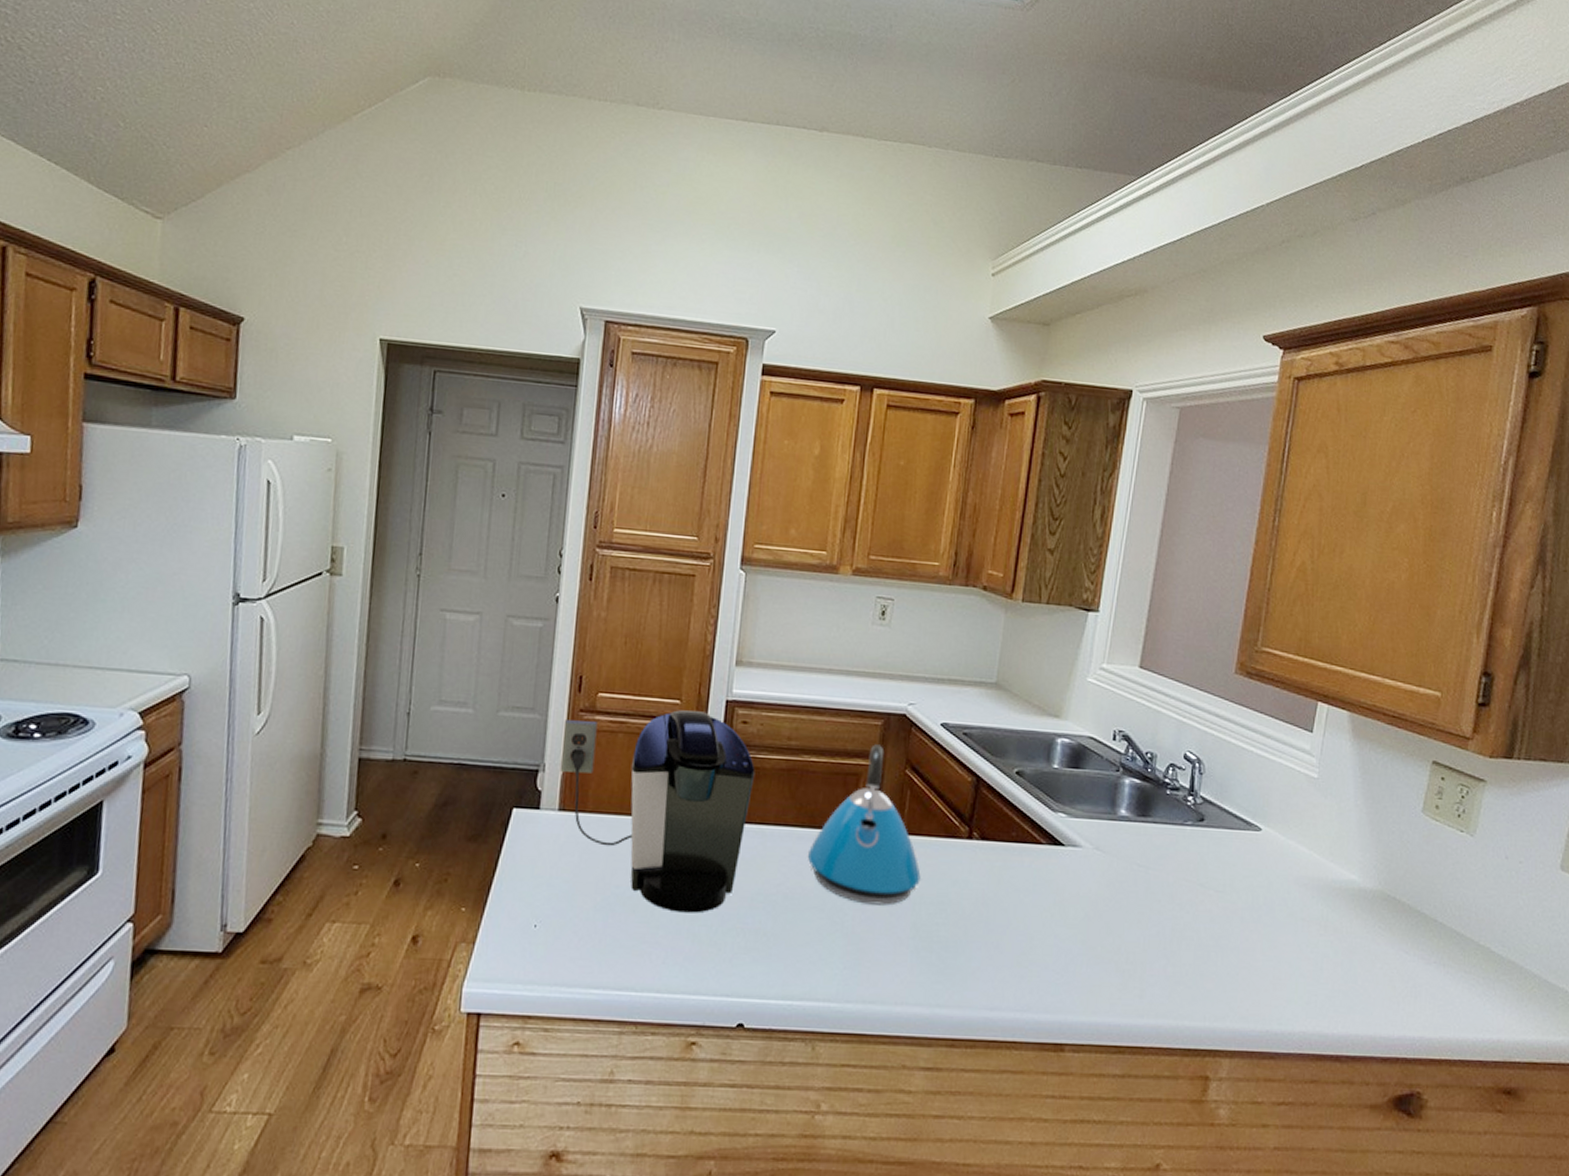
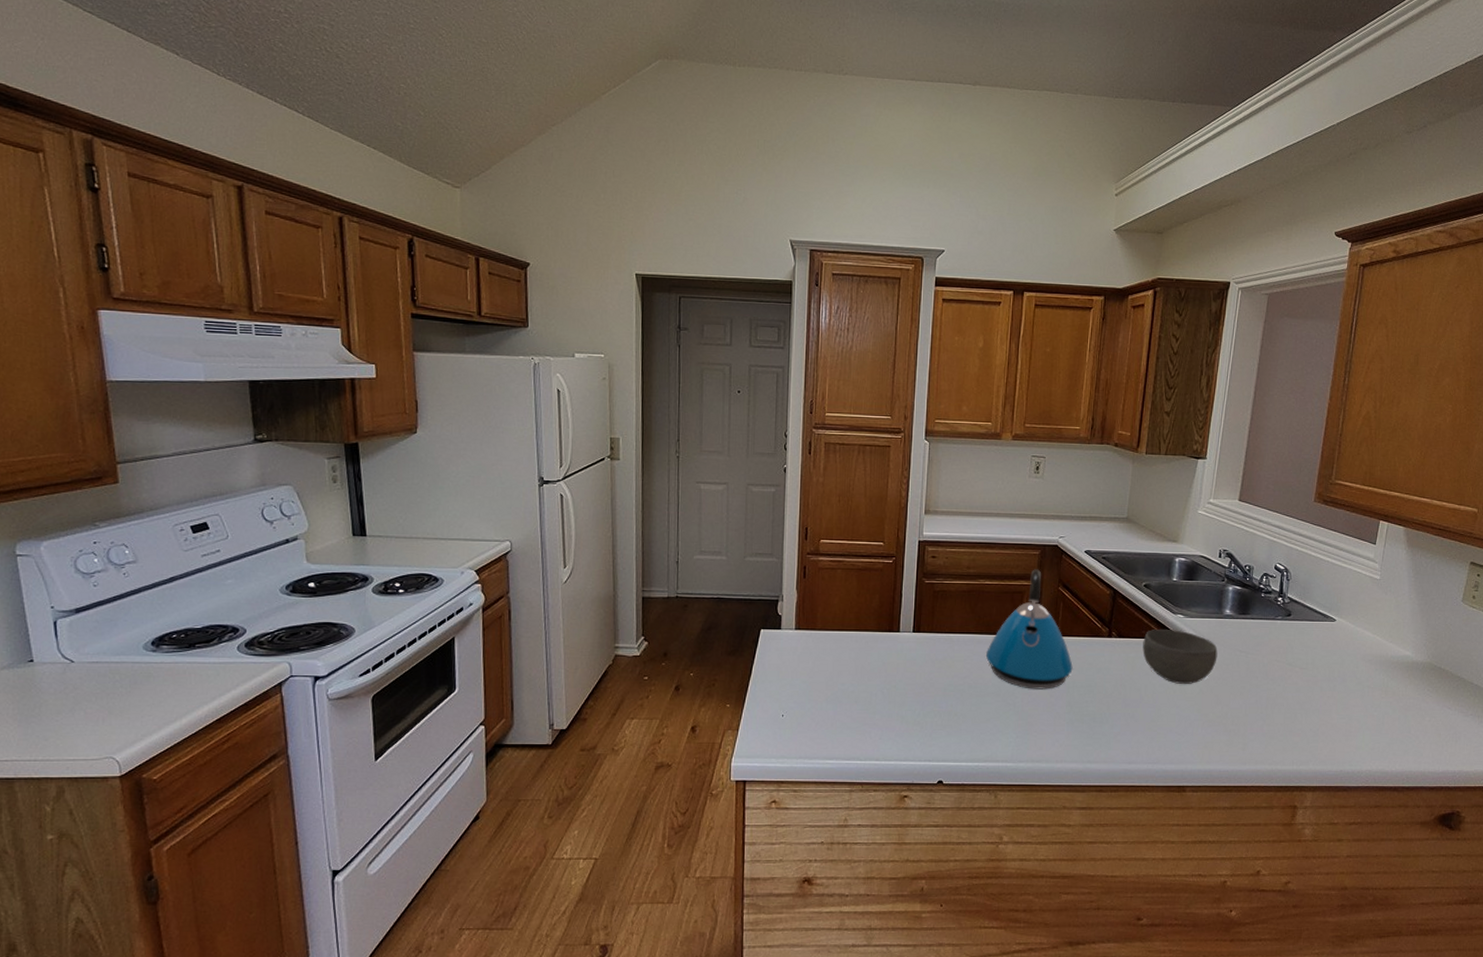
coffee maker: present [559,710,756,913] -> none [794,550,943,701]
bowl: none [1012,831,1109,906] -> present [1143,629,1218,684]

